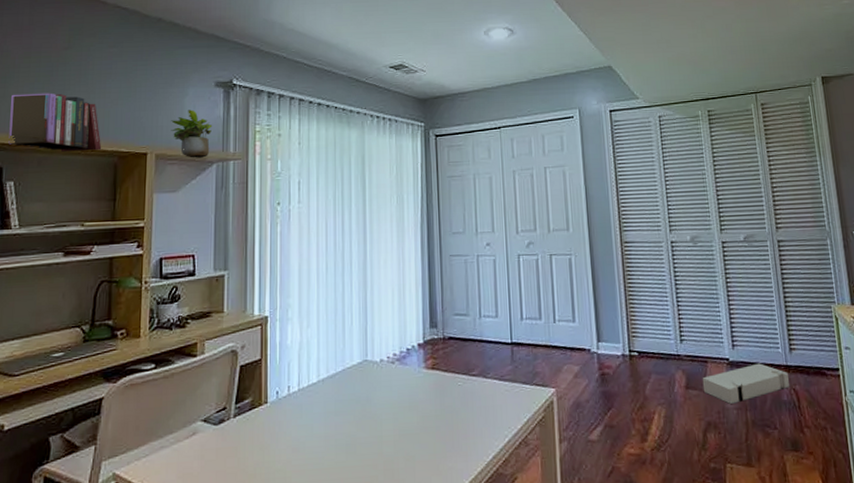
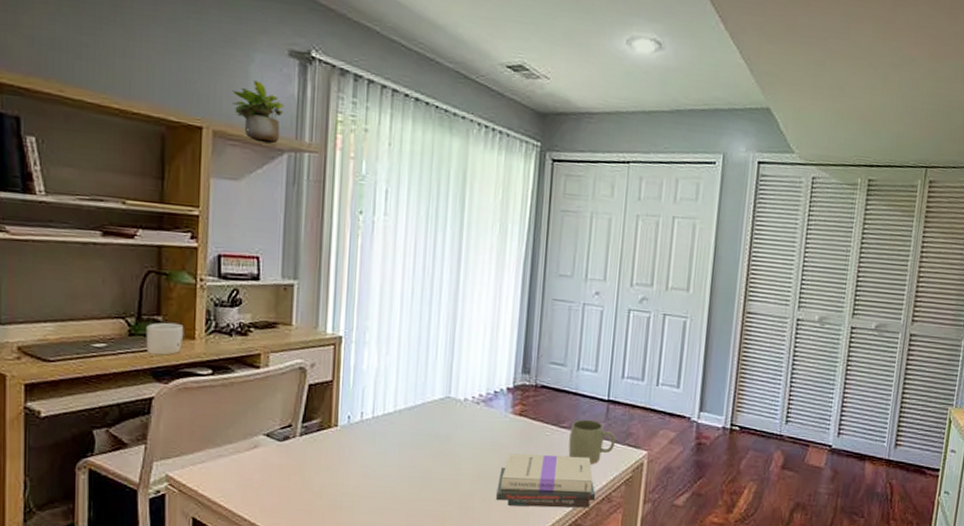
books: present [8,93,102,152] -> none [25,24,146,115]
mug: none [97,324,131,357] -> present [146,322,184,356]
books: none [419,402,513,462] -> present [496,453,596,508]
mug: none [480,364,524,408] -> present [568,419,616,464]
storage bin: present [702,363,790,405] -> none [798,454,889,490]

